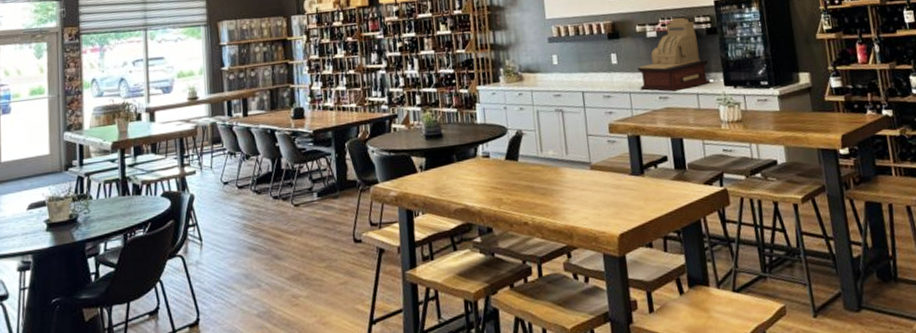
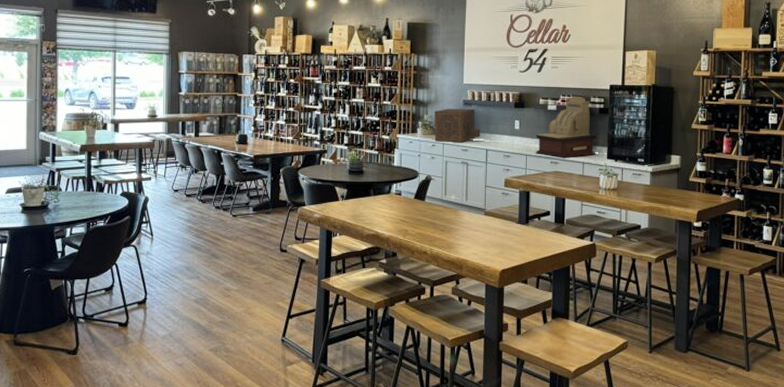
wooden box: none [516,46,574,90] -> present [434,108,481,143]

